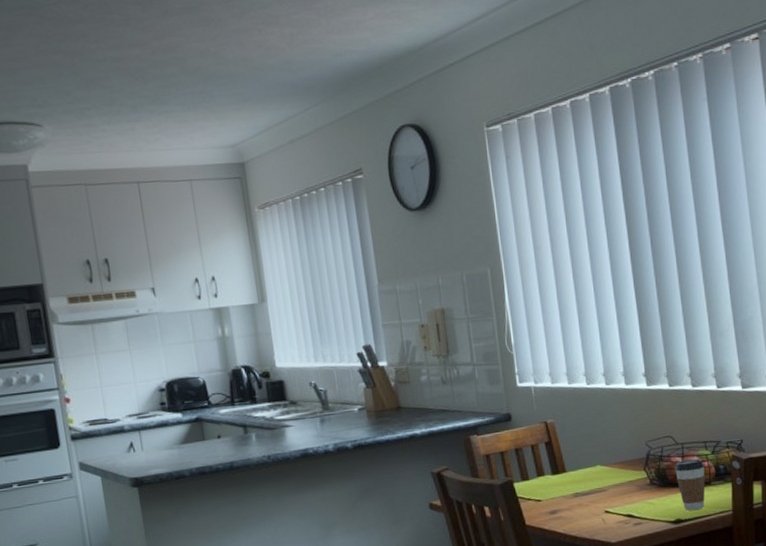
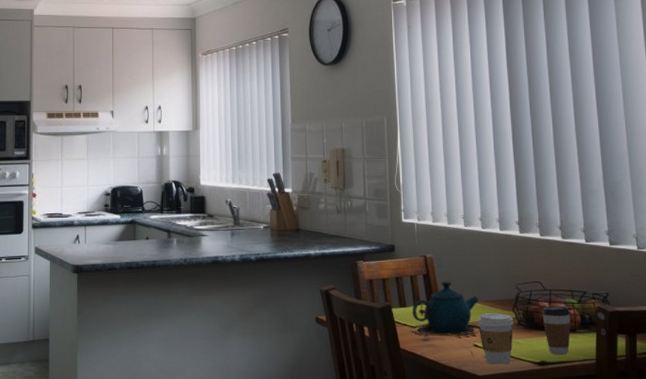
teapot: none [535,446,612,509] -> present [410,281,481,337]
coffee cup: none [608,474,646,530] -> present [478,313,514,365]

